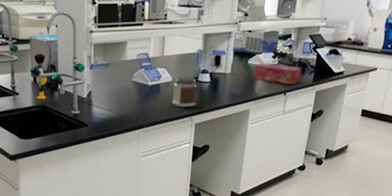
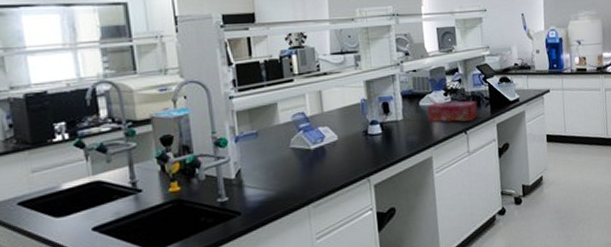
jar: present [171,77,198,108] -> none [340,131,371,169]

